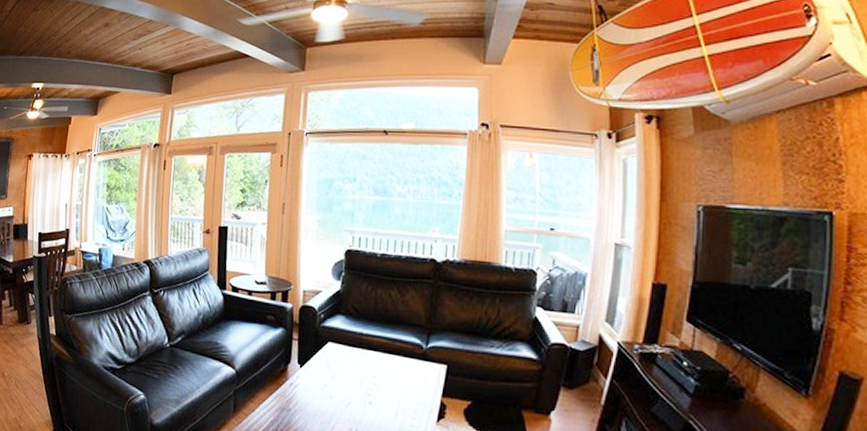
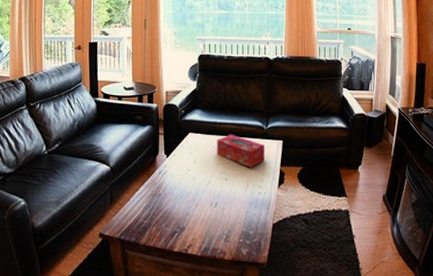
tissue box: none [361,349,423,394] -> present [217,134,265,168]

